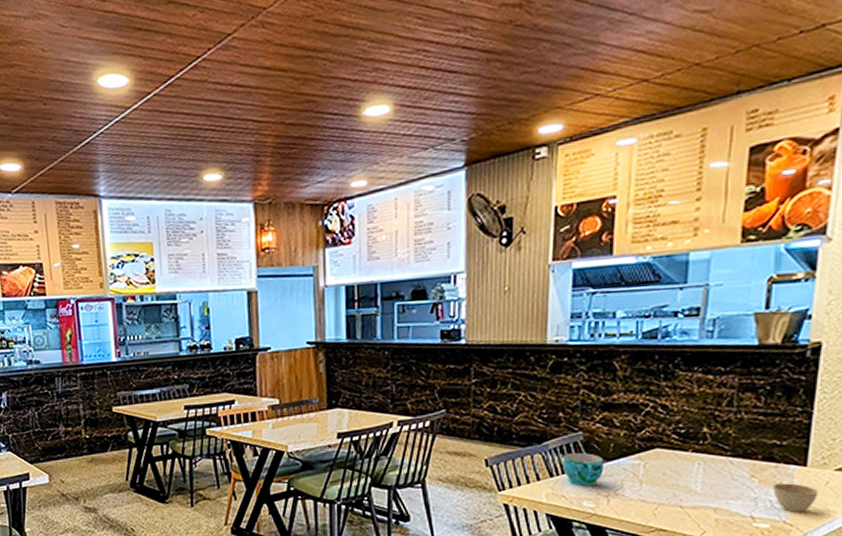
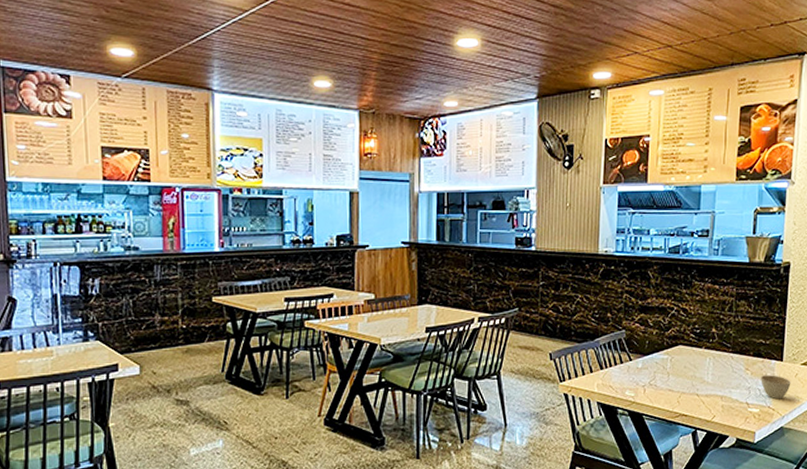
cup: present [563,452,603,486] -> none [610,348,641,377]

